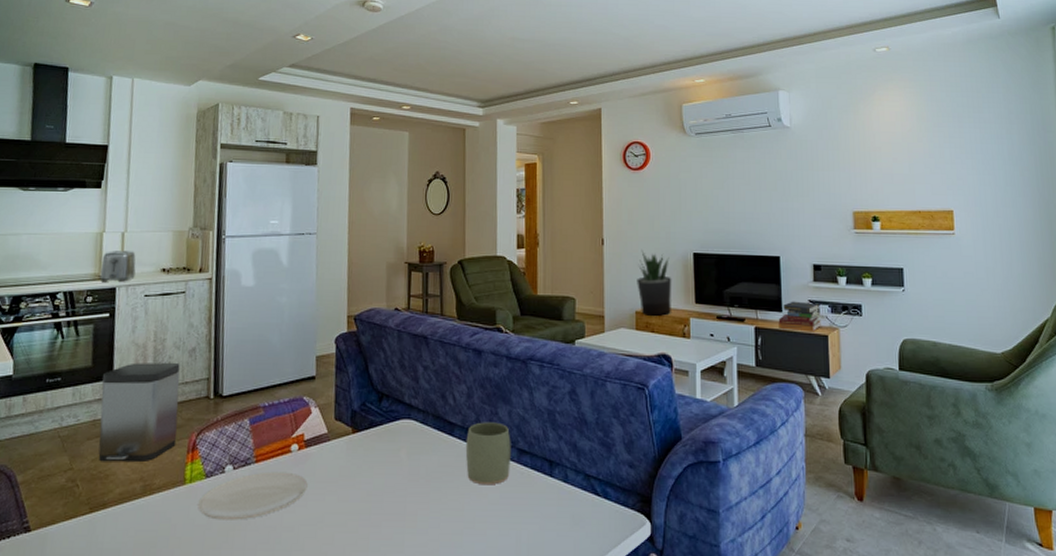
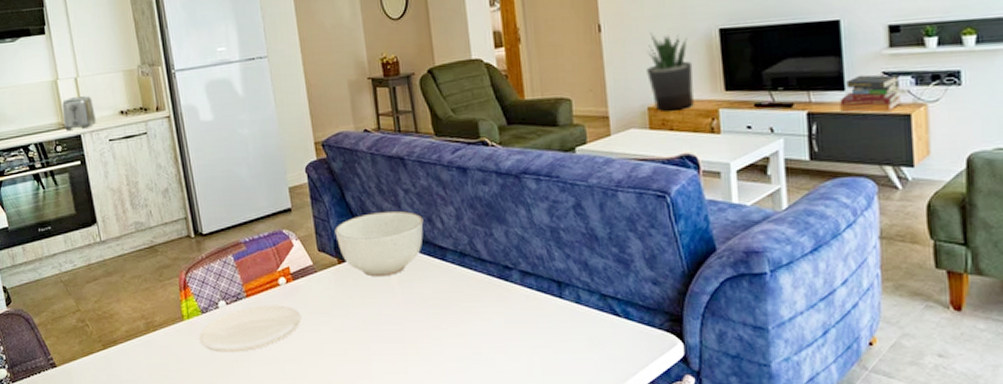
pedal bin: present [98,362,180,462] -> none [86,204,168,303]
bowl: none [353,385,438,448] -> present [334,210,424,277]
mug: present [465,422,511,485] -> none [460,244,514,310]

